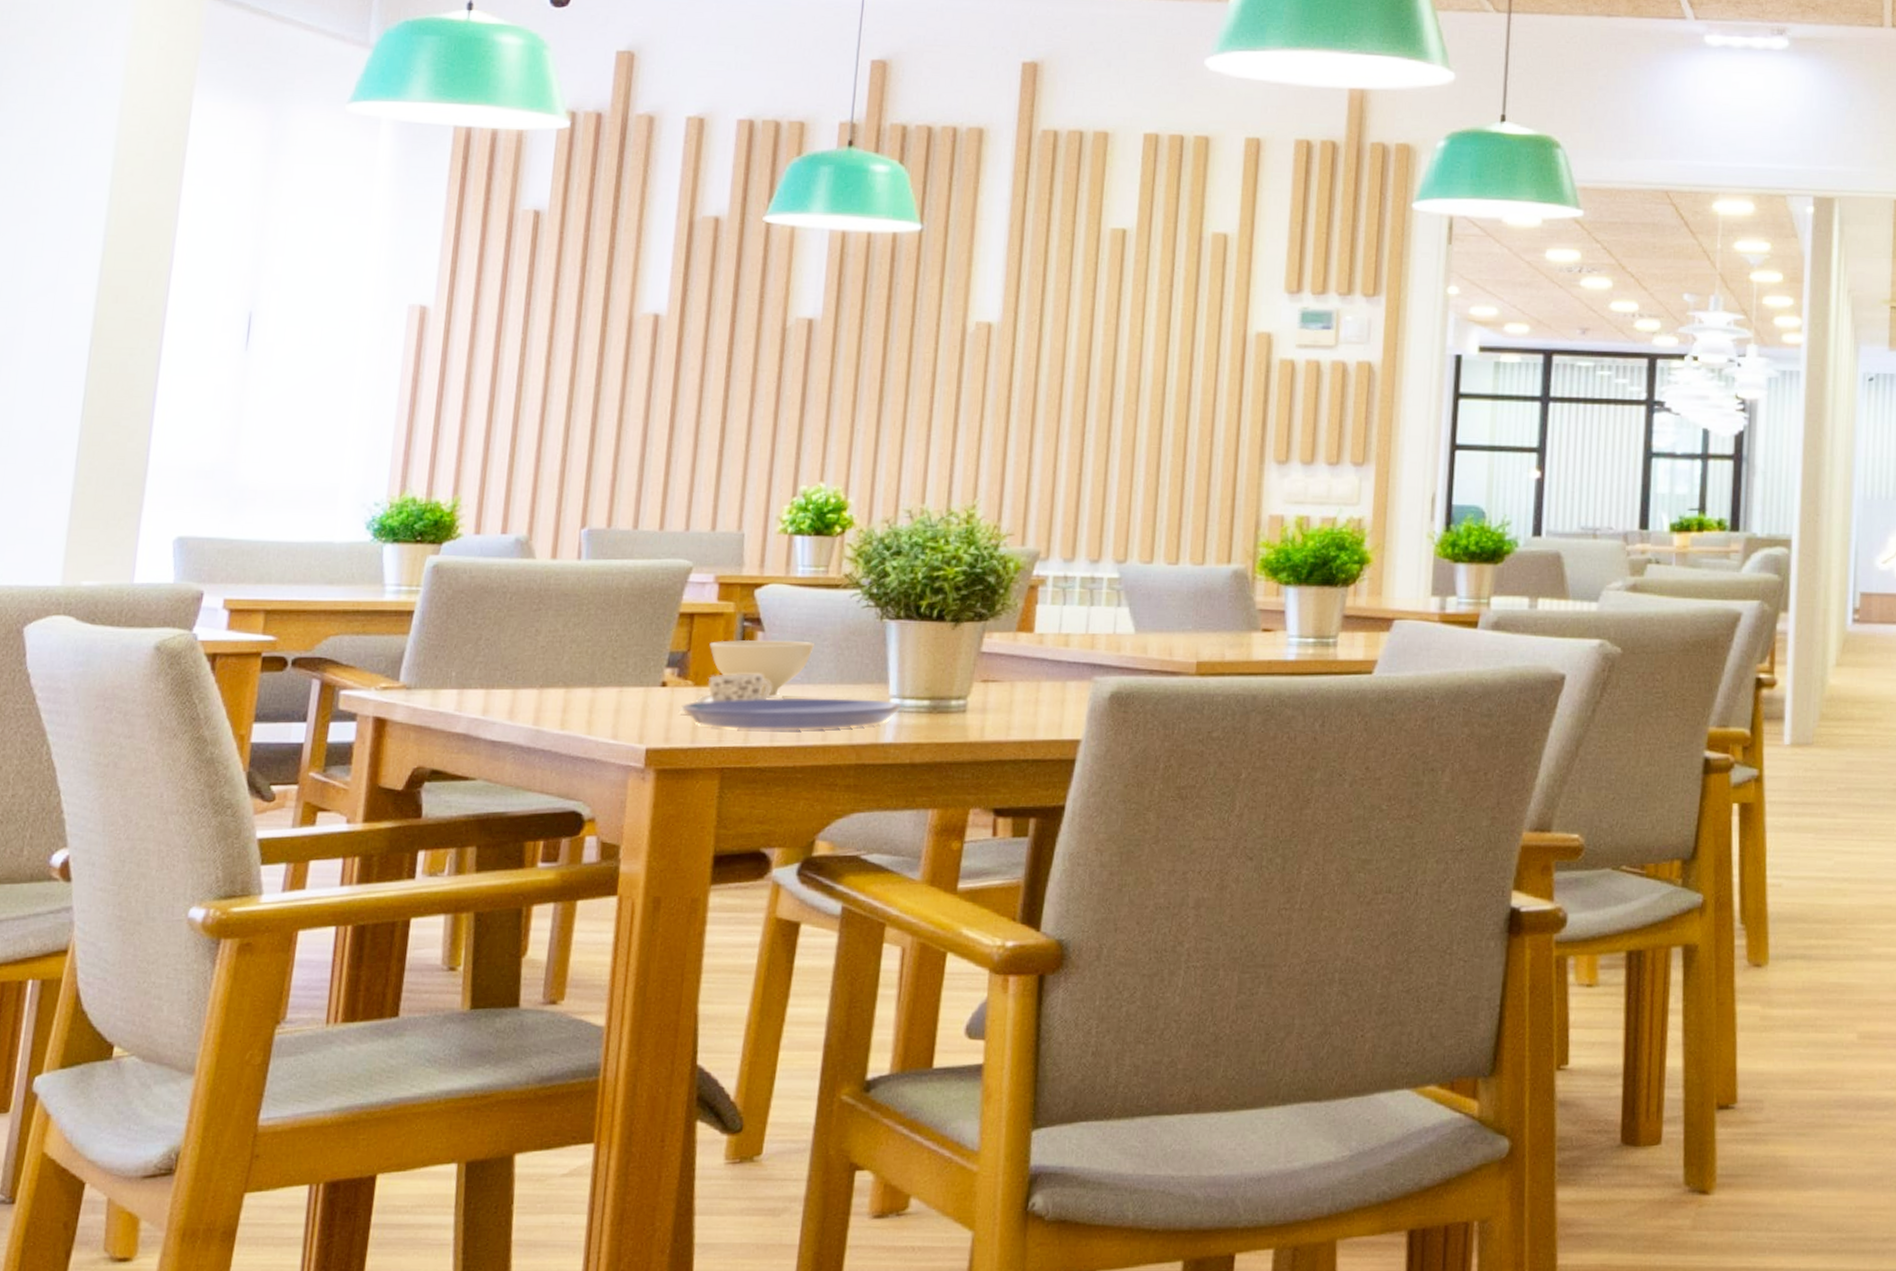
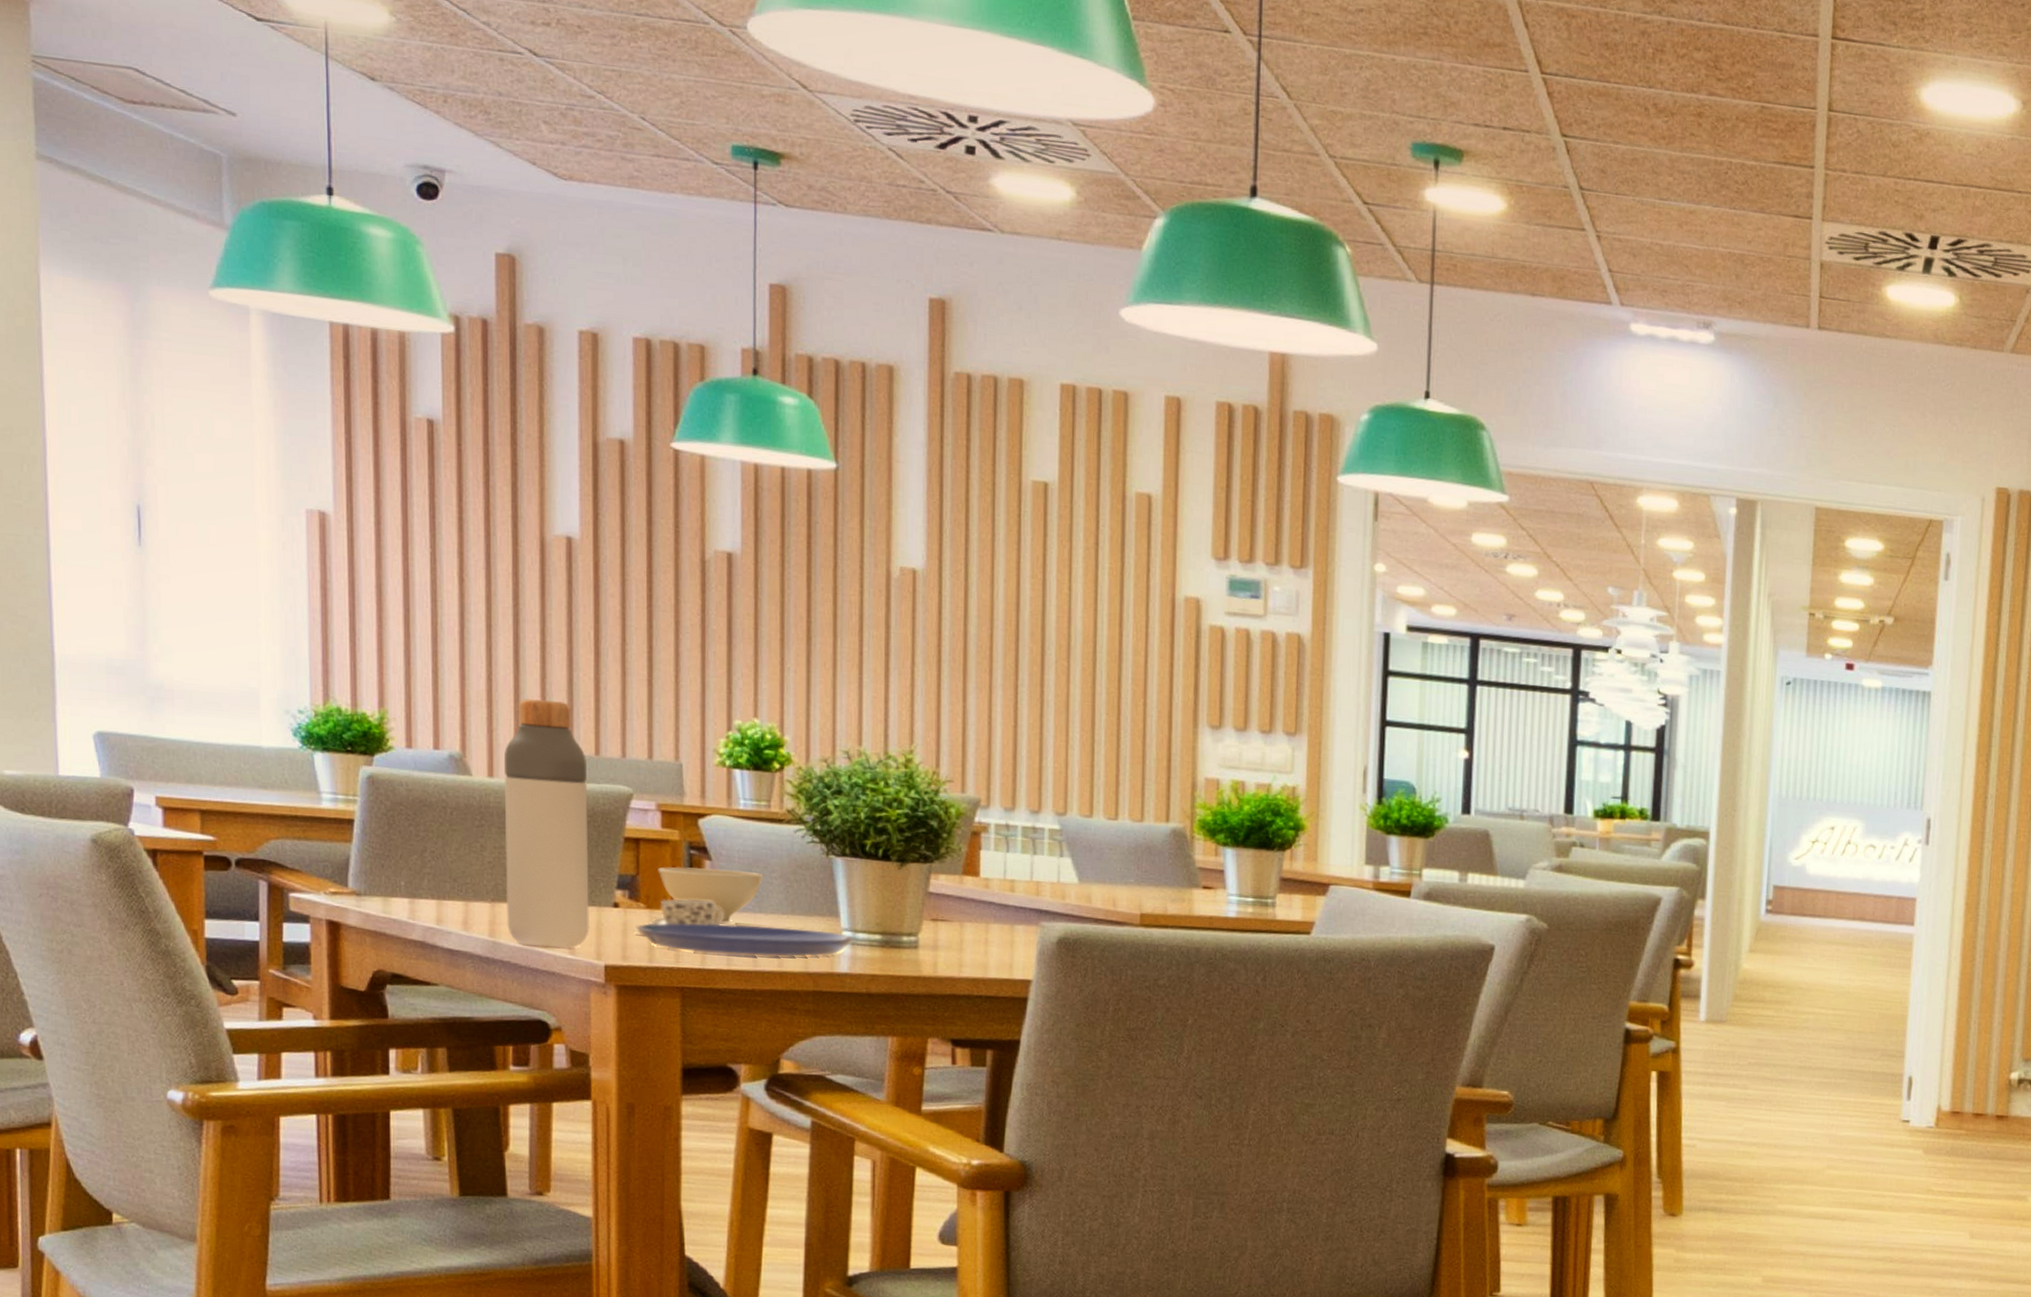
bottle: none [552,477,650,735] -> present [504,698,589,949]

